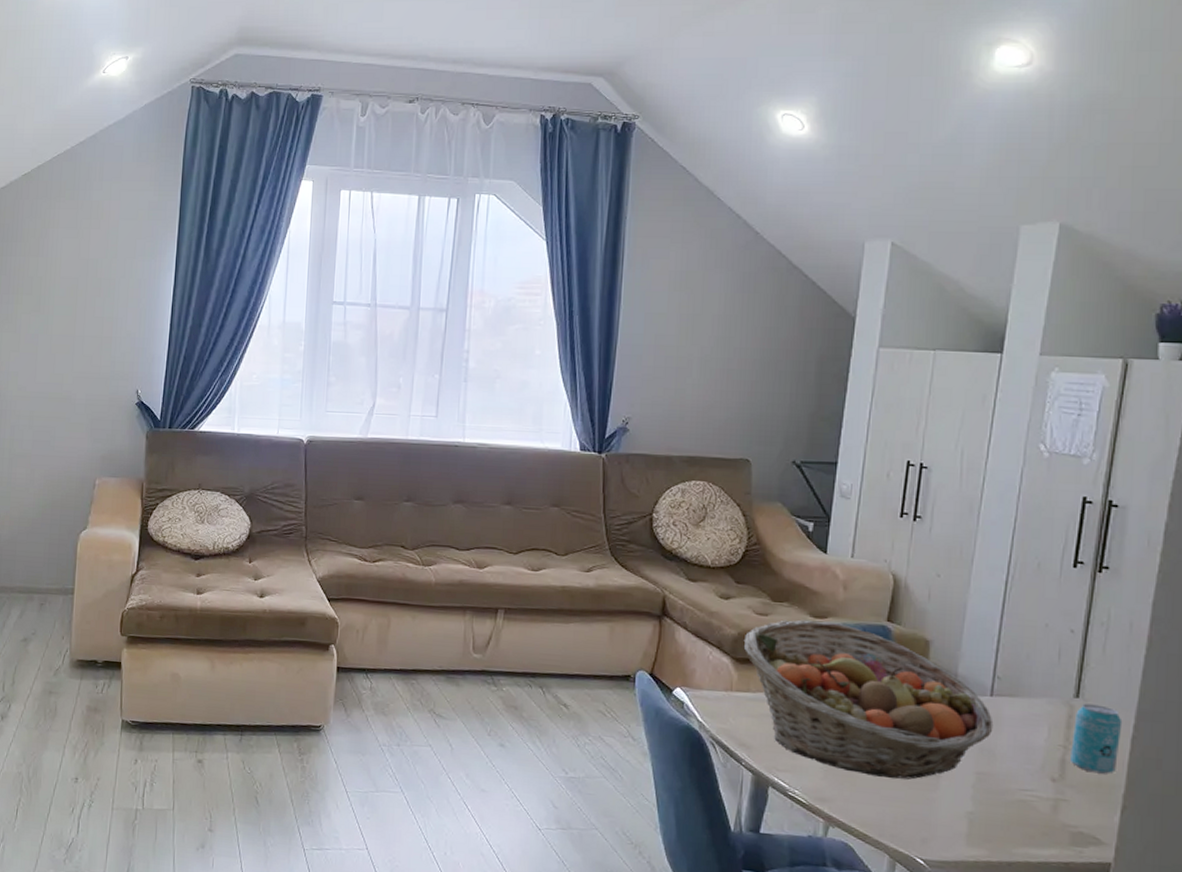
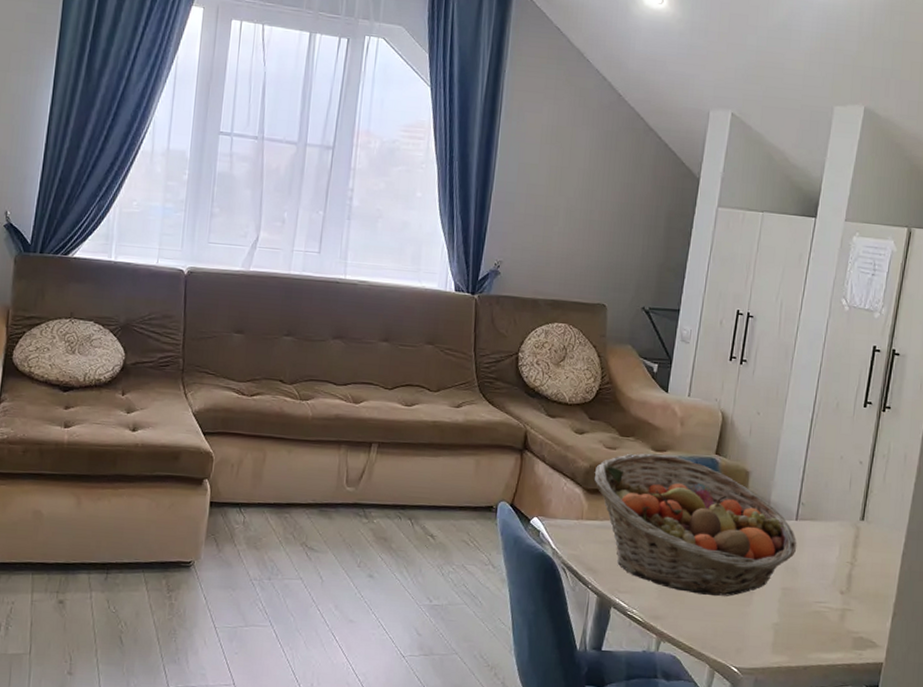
beverage can: present [1071,703,1123,774] -> none [855,525,896,586]

